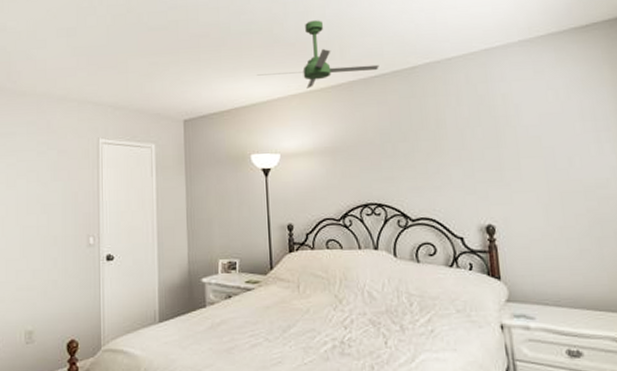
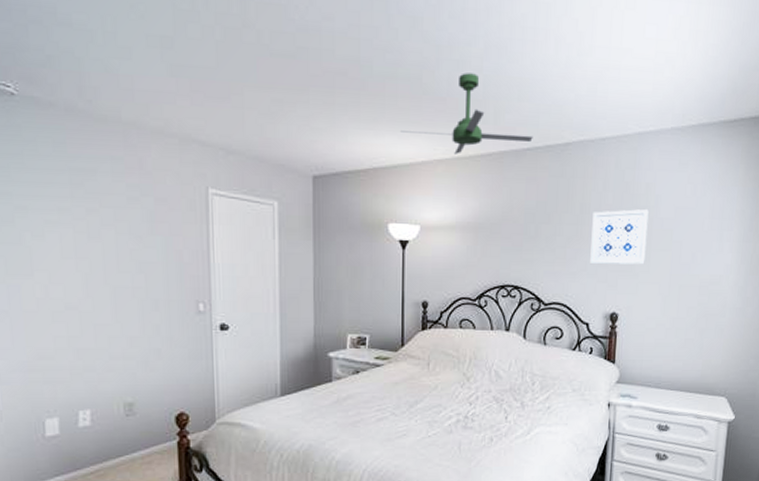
wall art: none [450,119,516,176] -> present [590,209,649,265]

